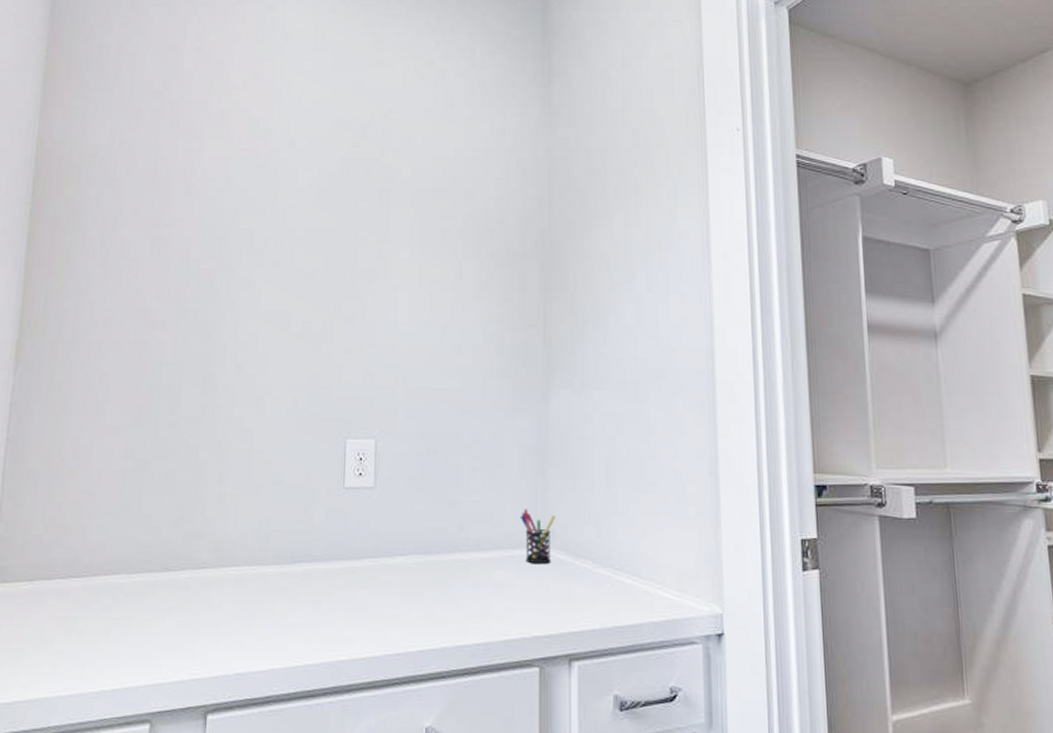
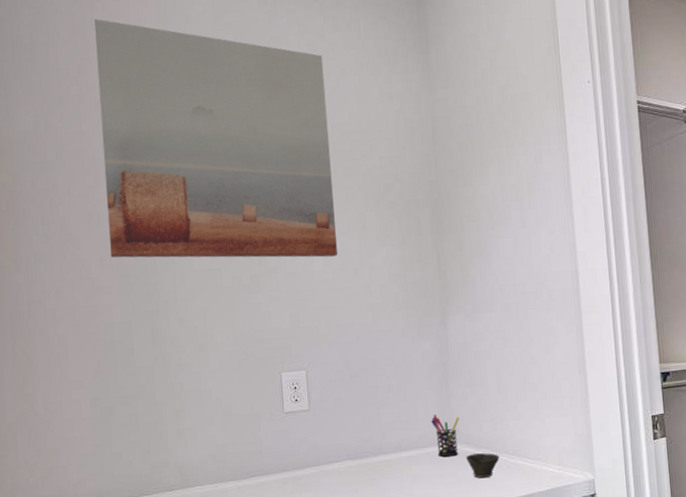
wall art: none [169,31,430,308] -> present [94,18,338,258]
cup: none [559,564,602,597] -> present [465,453,500,479]

